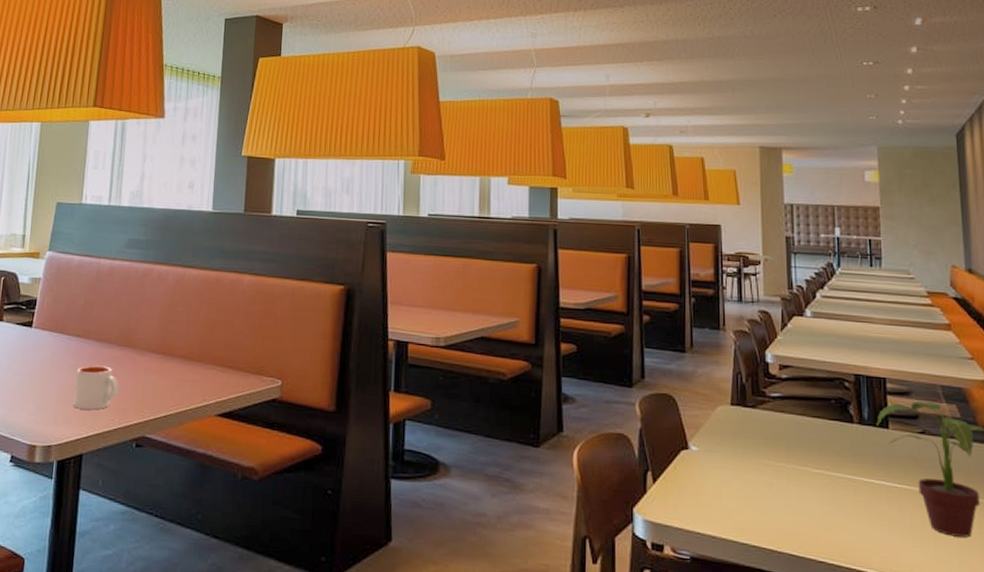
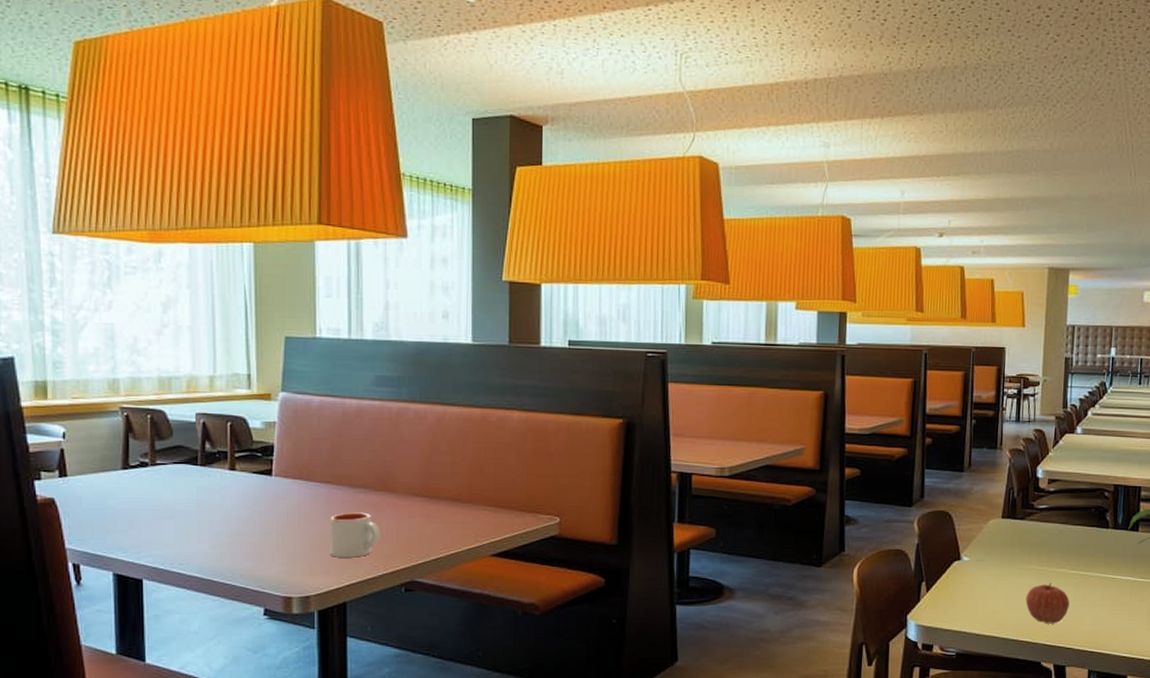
apple: none [765,482,817,531] -> present [1025,583,1070,624]

